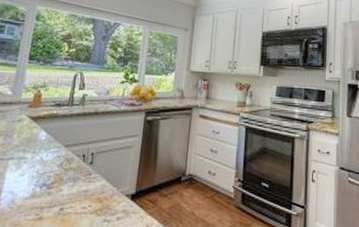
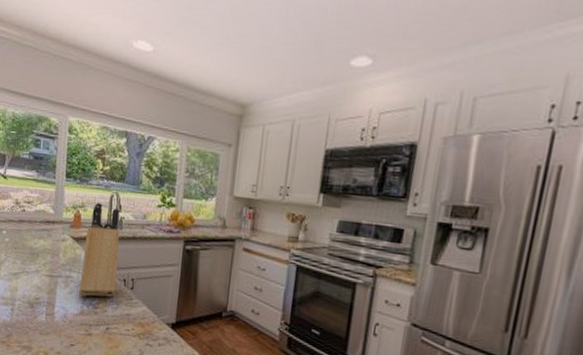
knife block: none [32,81,83,177] -> present [79,201,120,297]

